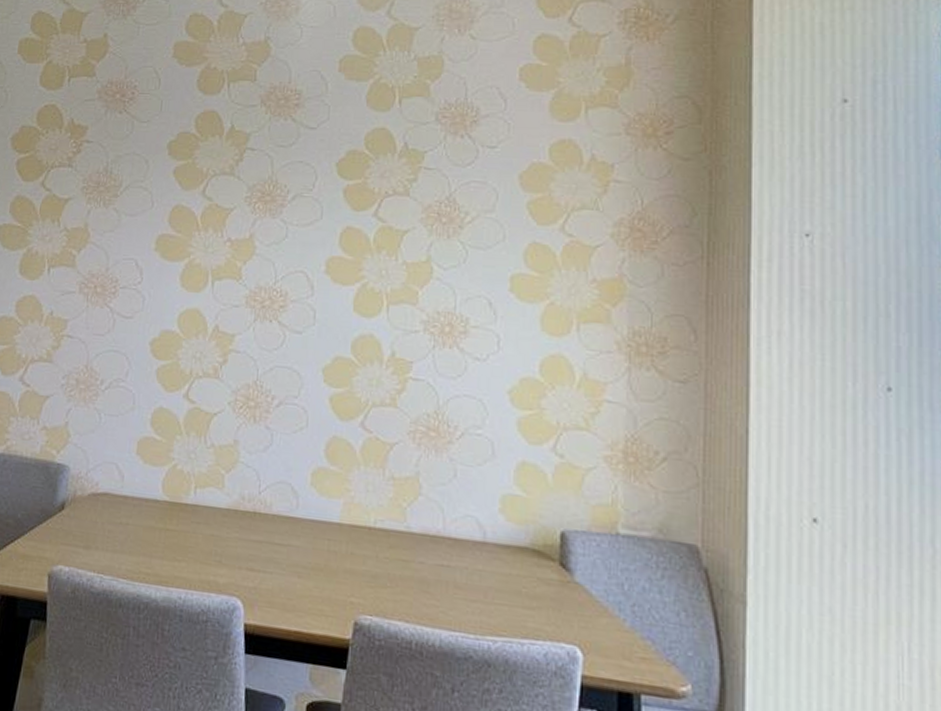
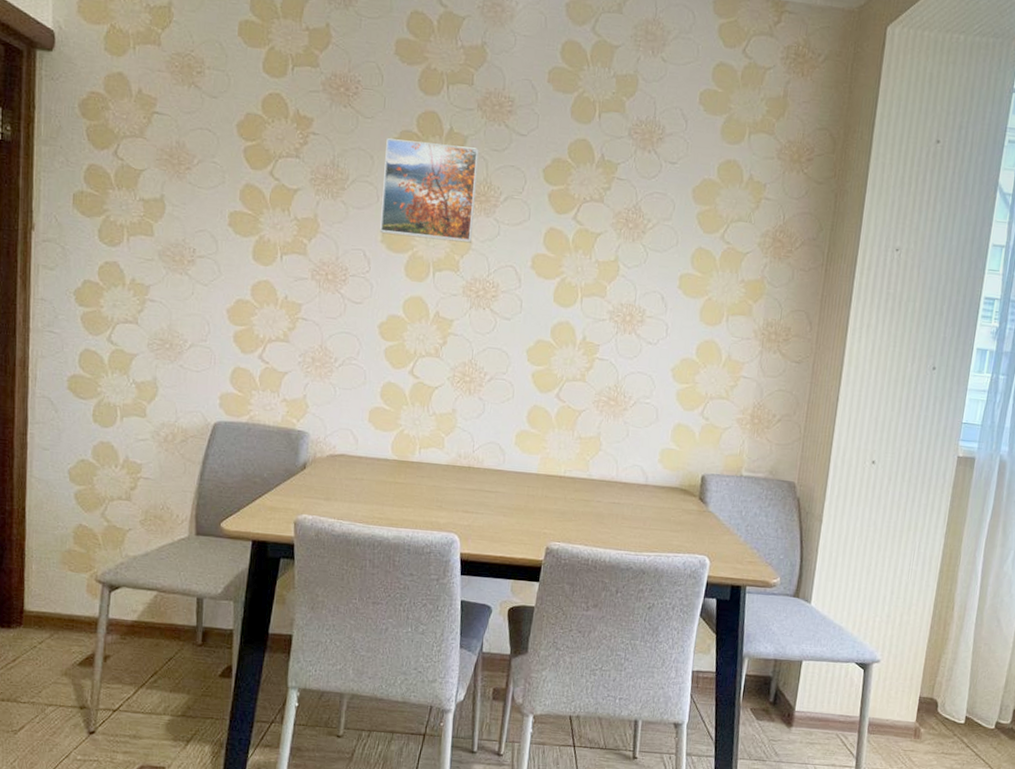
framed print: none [154,141,263,248] -> present [380,138,479,243]

